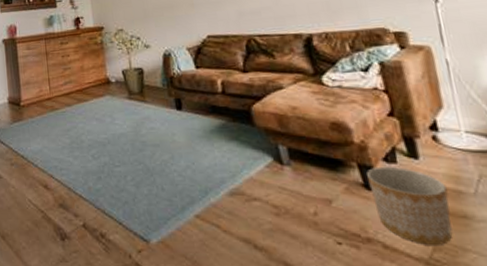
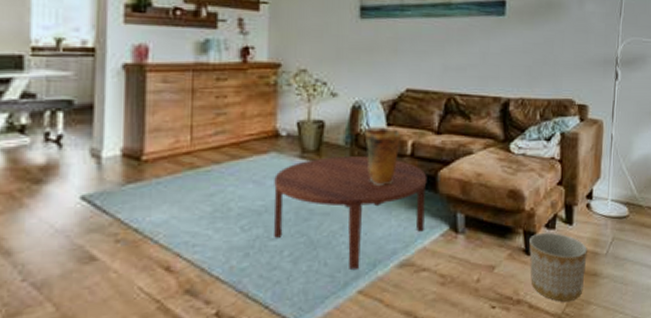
coffee table: none [111,95,248,195] -> present [274,156,427,269]
vase: none [177,70,211,120] -> present [364,129,402,185]

